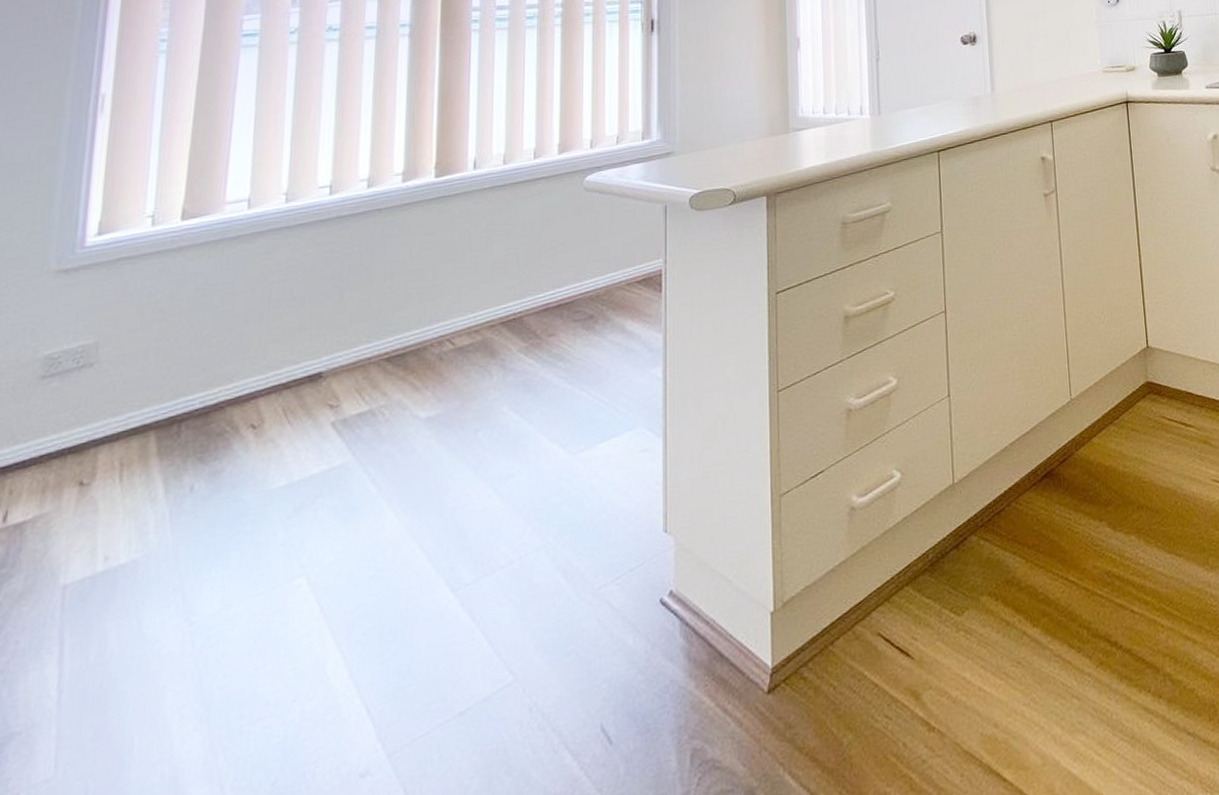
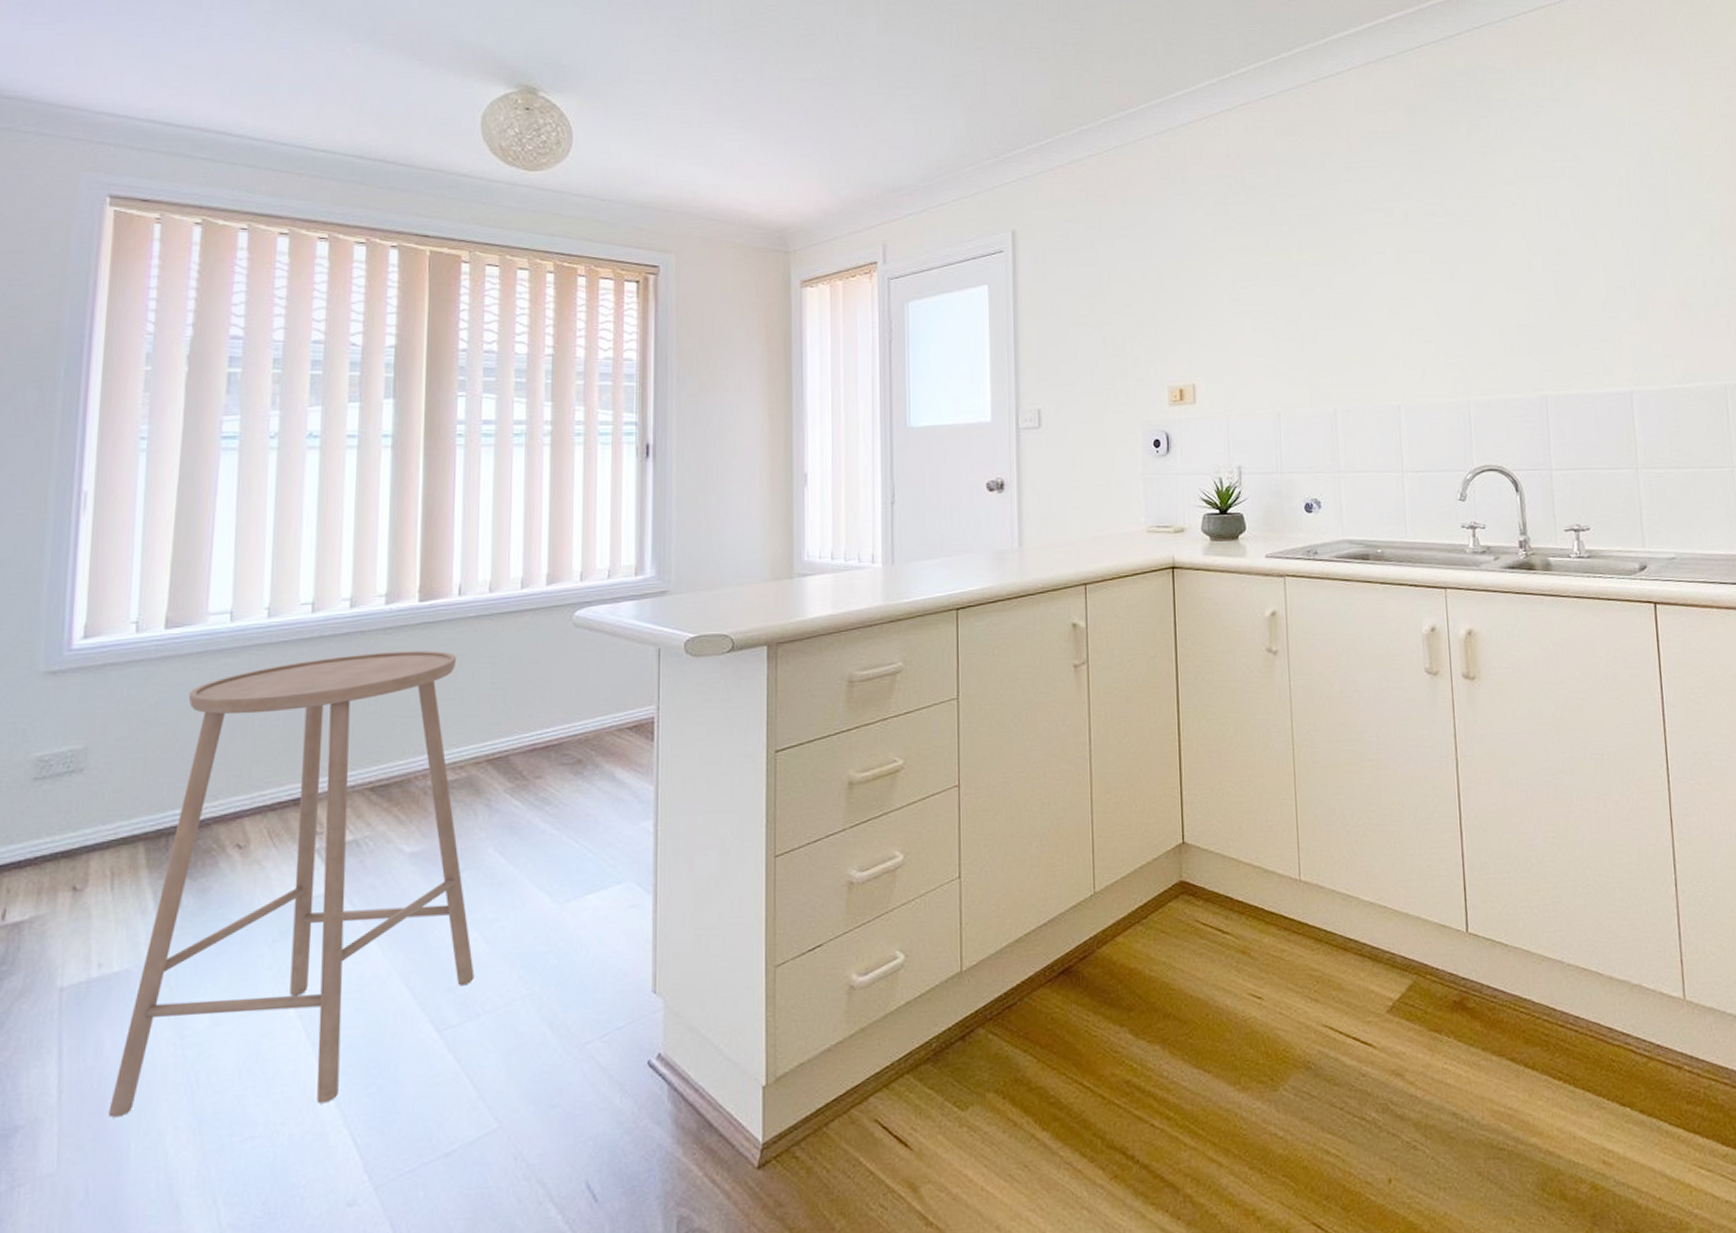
stool: none [111,222,490,714] -> present [108,650,475,1118]

